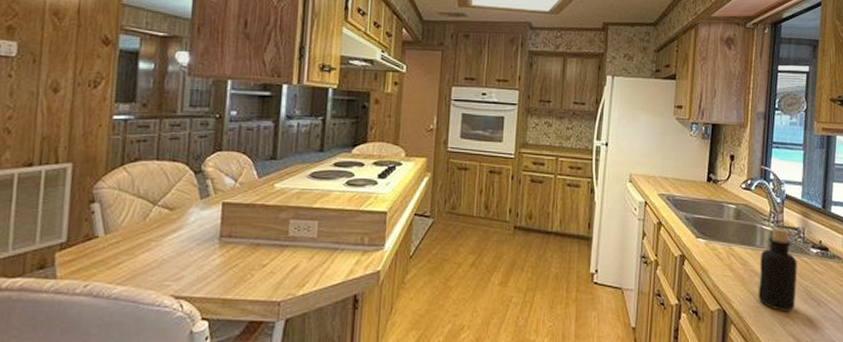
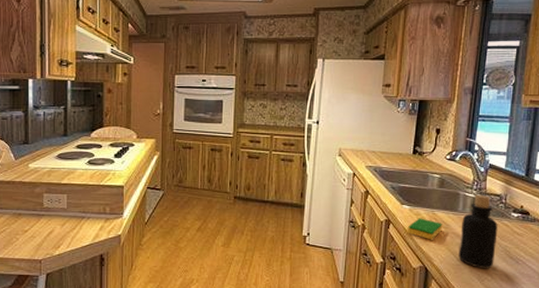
dish sponge: none [704,253,741,279] -> present [408,218,443,240]

